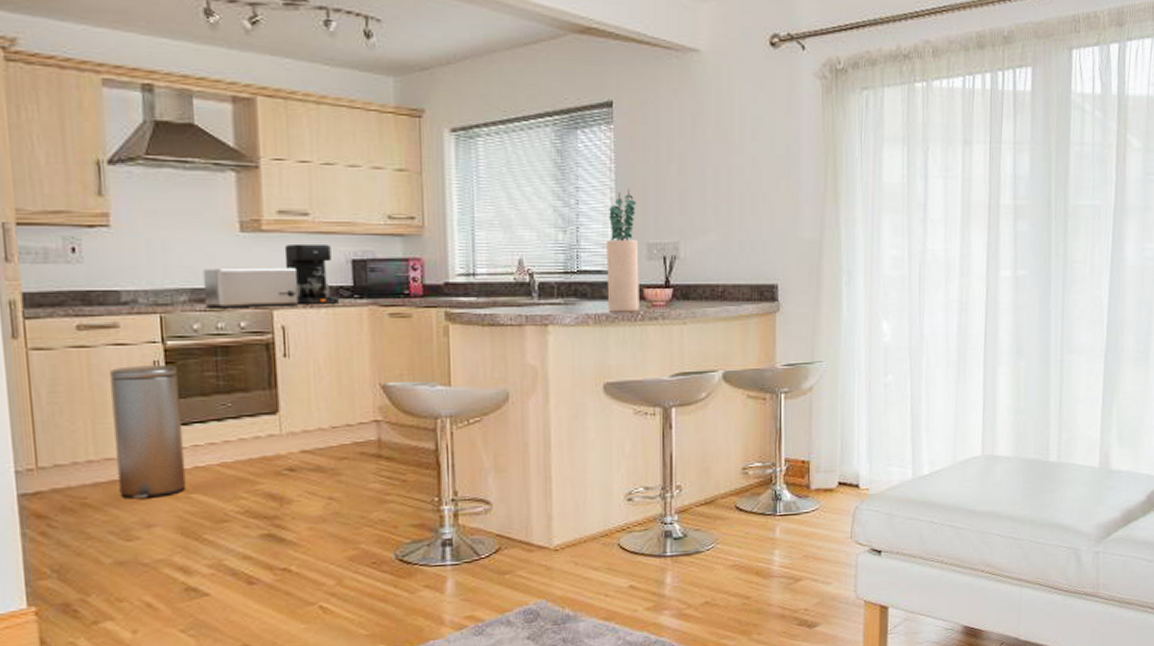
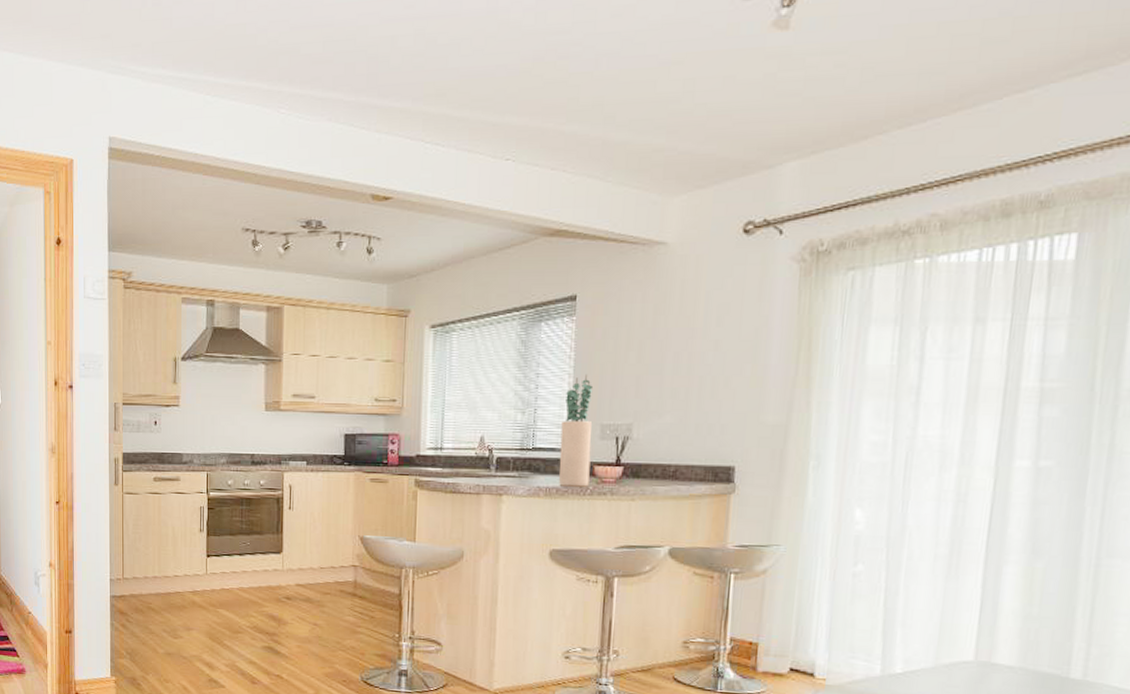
pedal bin: present [110,365,187,499] -> none [172,509,216,609]
toaster: present [202,267,299,310] -> none [237,438,304,471]
coffee maker: present [284,243,340,306] -> none [295,420,334,470]

